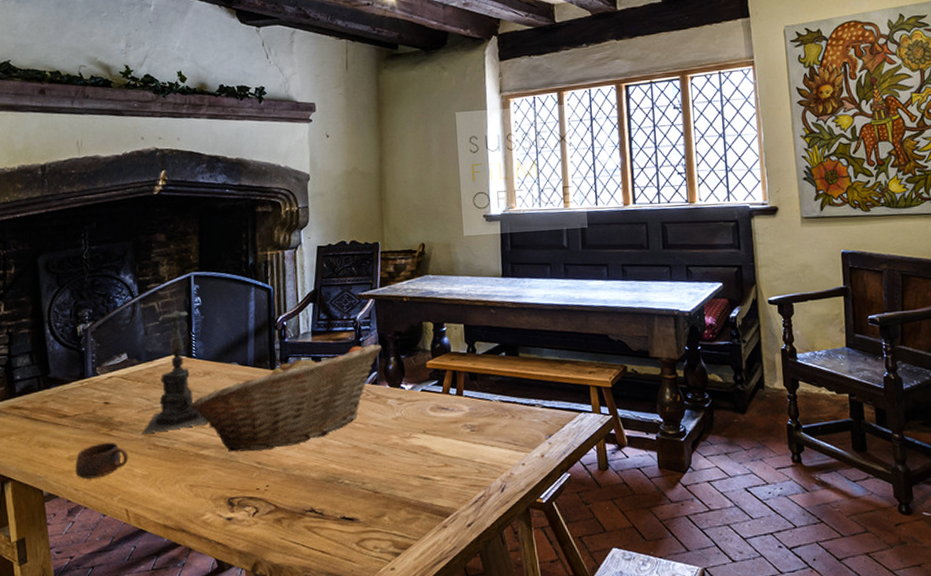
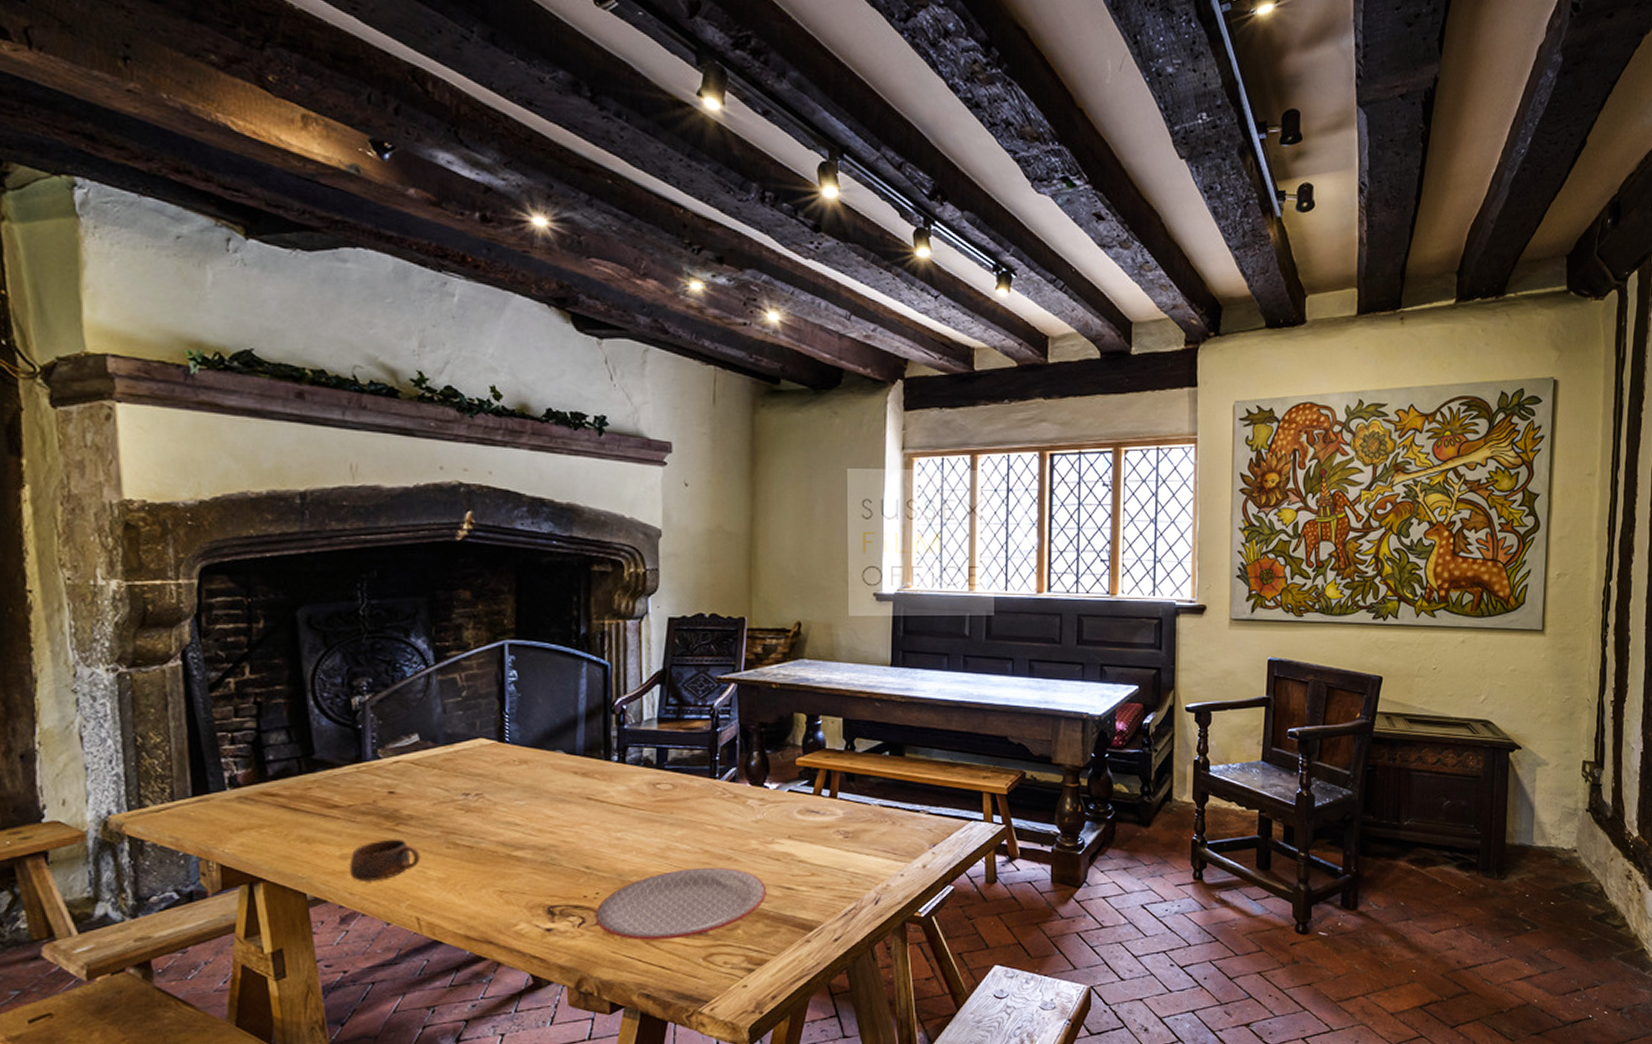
candle holder: present [141,296,209,435] -> none [437,668,525,831]
fruit basket: present [189,343,382,452] -> none [500,735,743,854]
plate: none [266,460,408,528] -> present [595,867,767,940]

